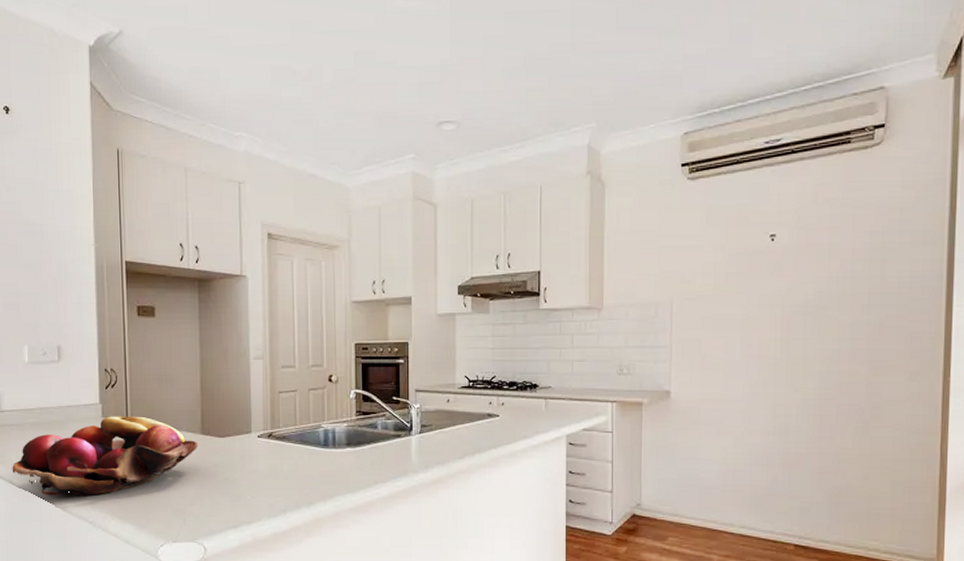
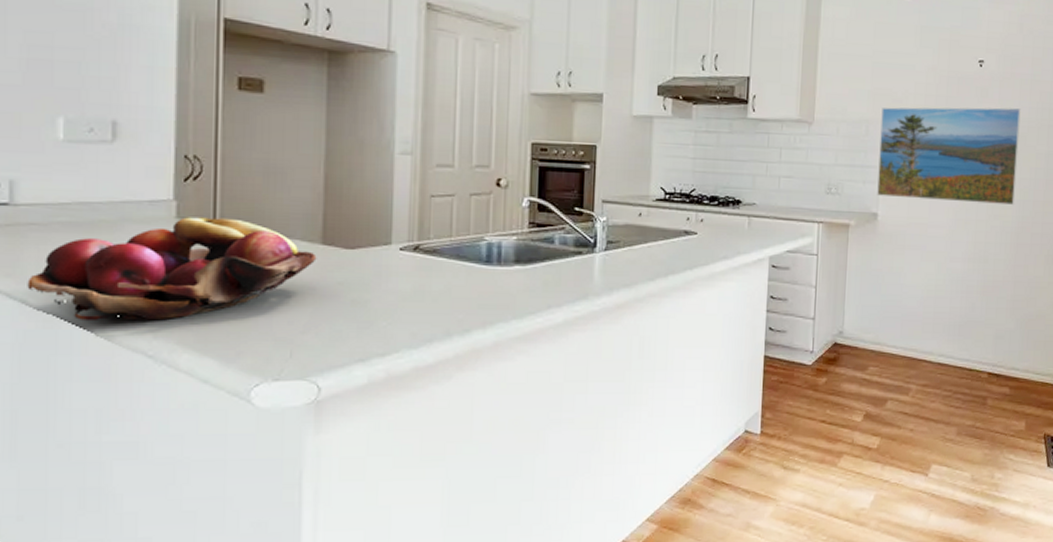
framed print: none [669,279,819,378] -> present [877,107,1021,206]

